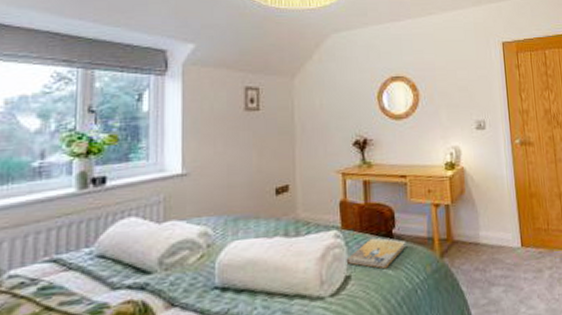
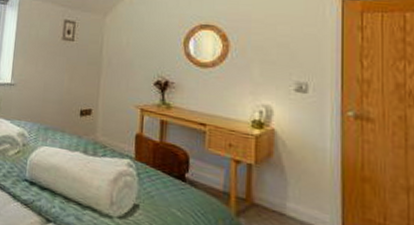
book: present [346,237,406,269] -> none [136,176,199,210]

